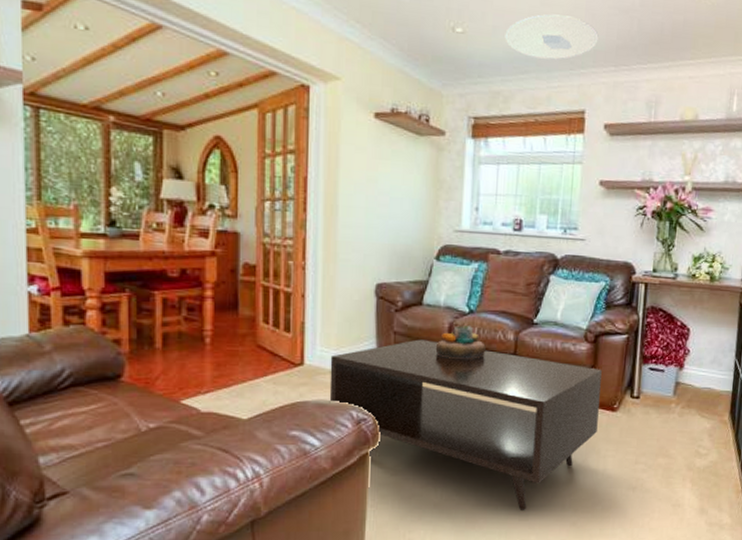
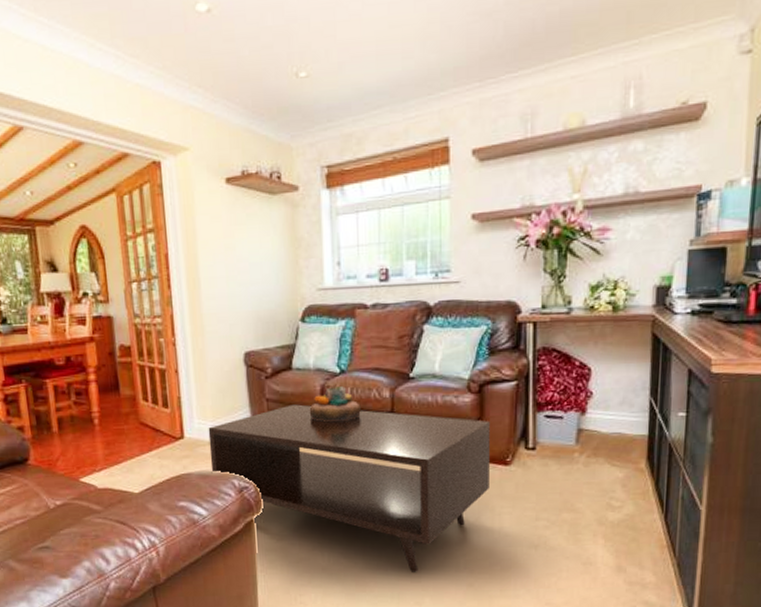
ceiling light: present [505,14,599,60] -> none [352,34,458,90]

